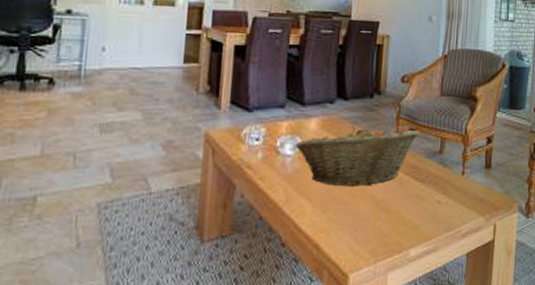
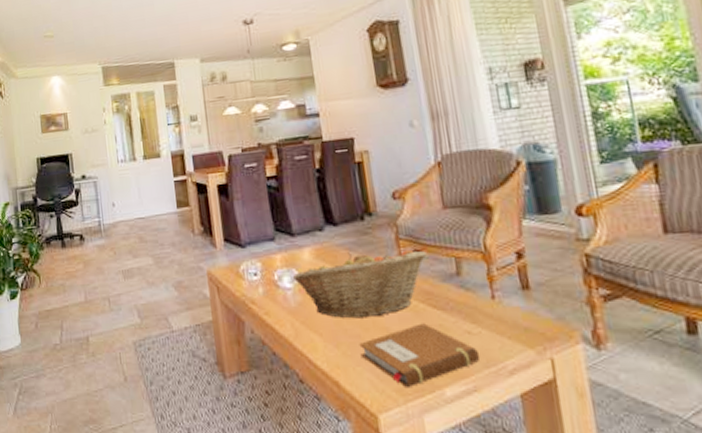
notebook: none [344,193,444,250] -> present [359,323,481,389]

